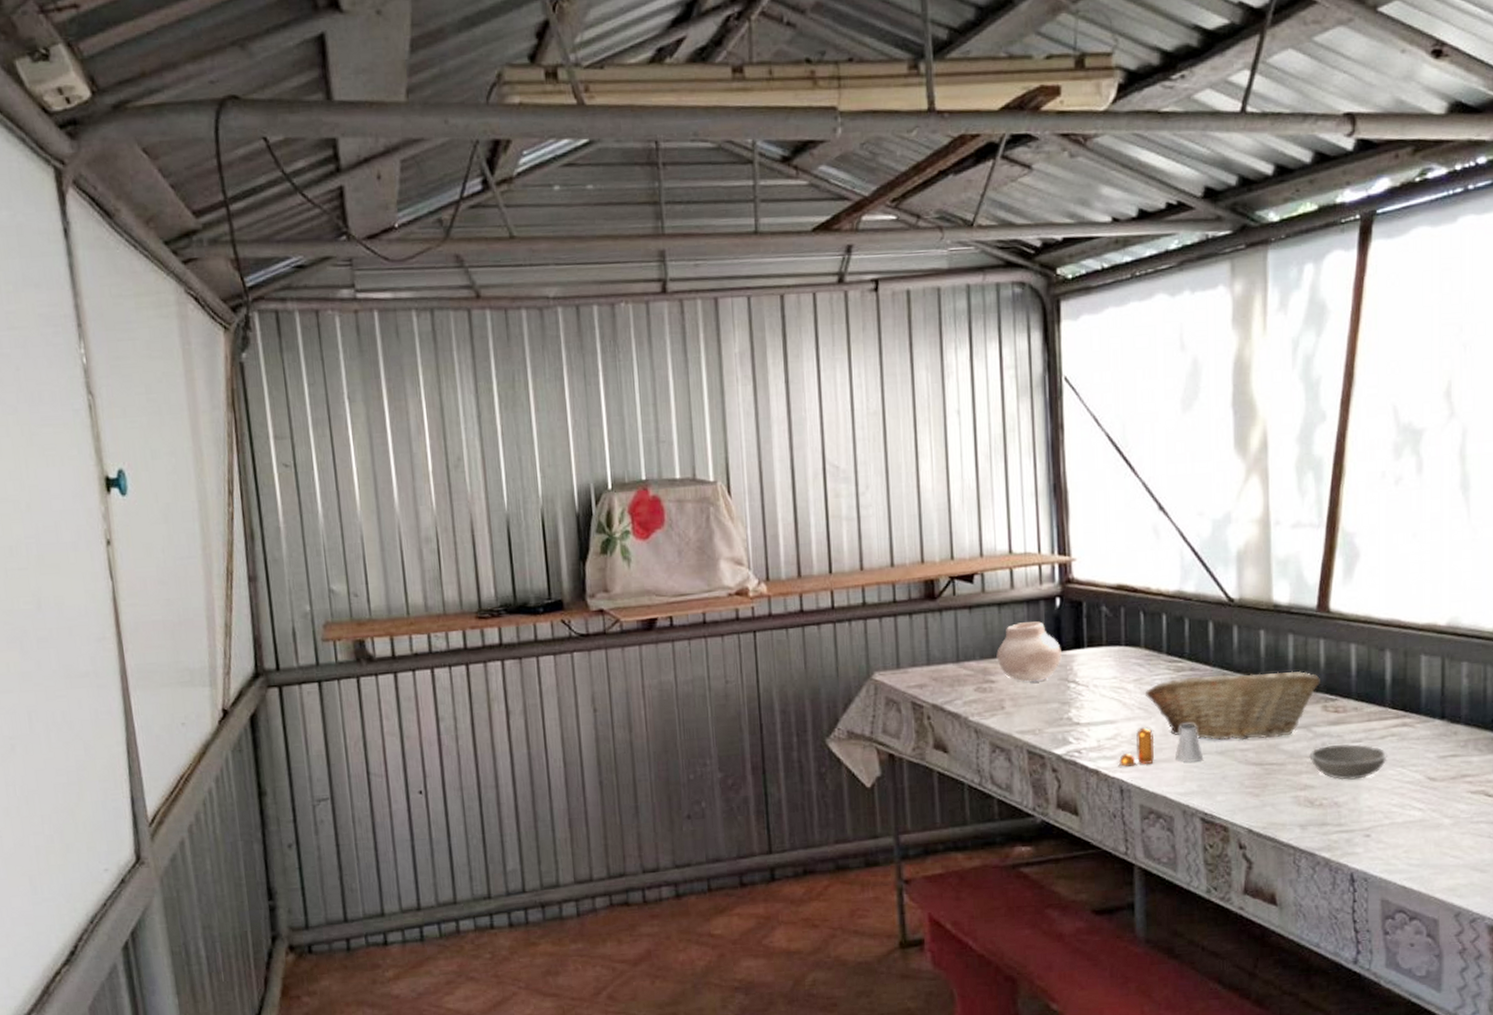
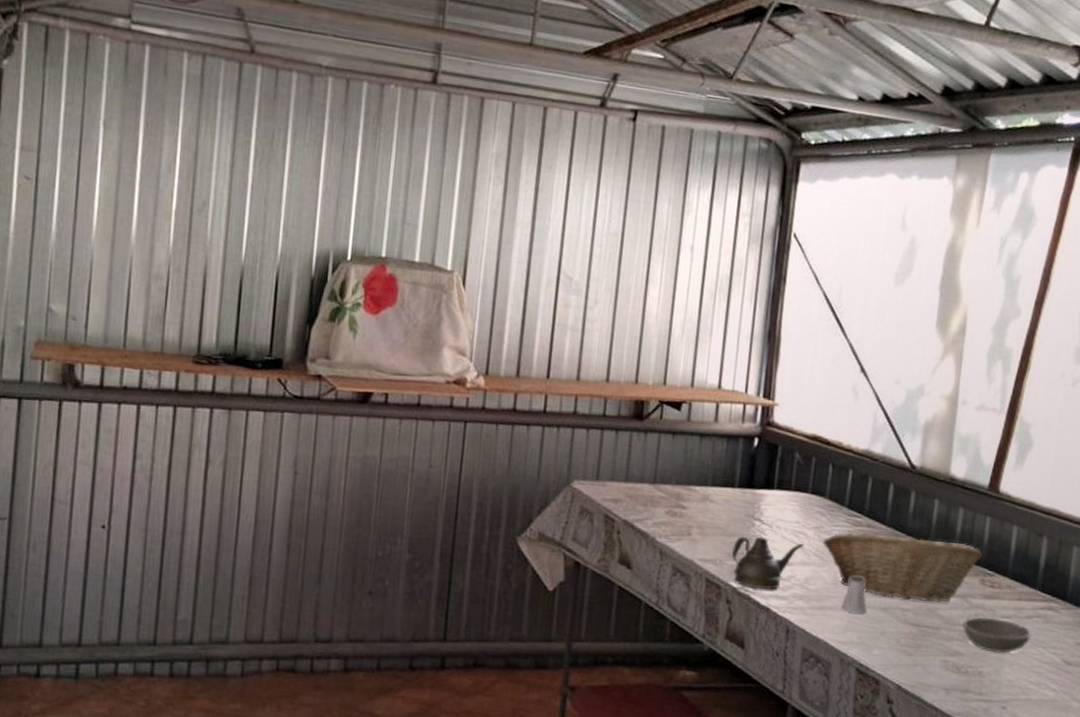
vase: present [996,621,1062,682] -> none [691,455,752,514]
teapot: none [1050,698,1126,753] -> present [732,536,805,589]
pepper shaker: present [1119,727,1155,767] -> none [789,573,825,609]

